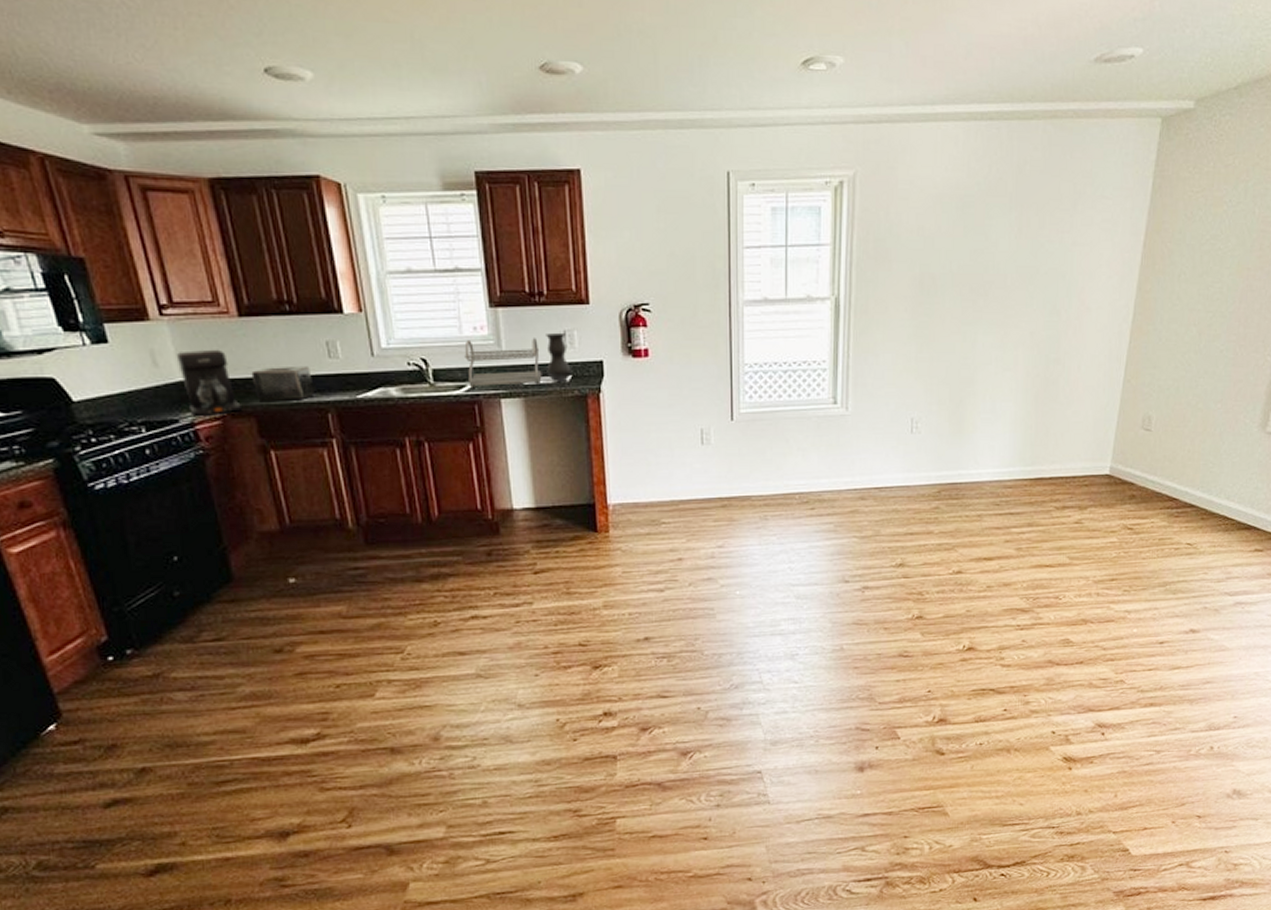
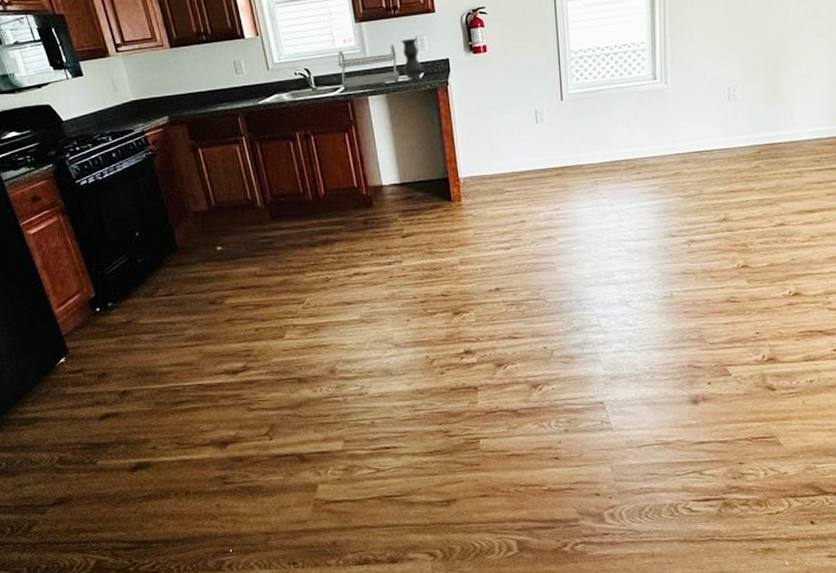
coffee maker: present [176,349,241,417] -> none [129,74,176,127]
toaster: present [251,365,315,402] -> none [181,81,228,112]

